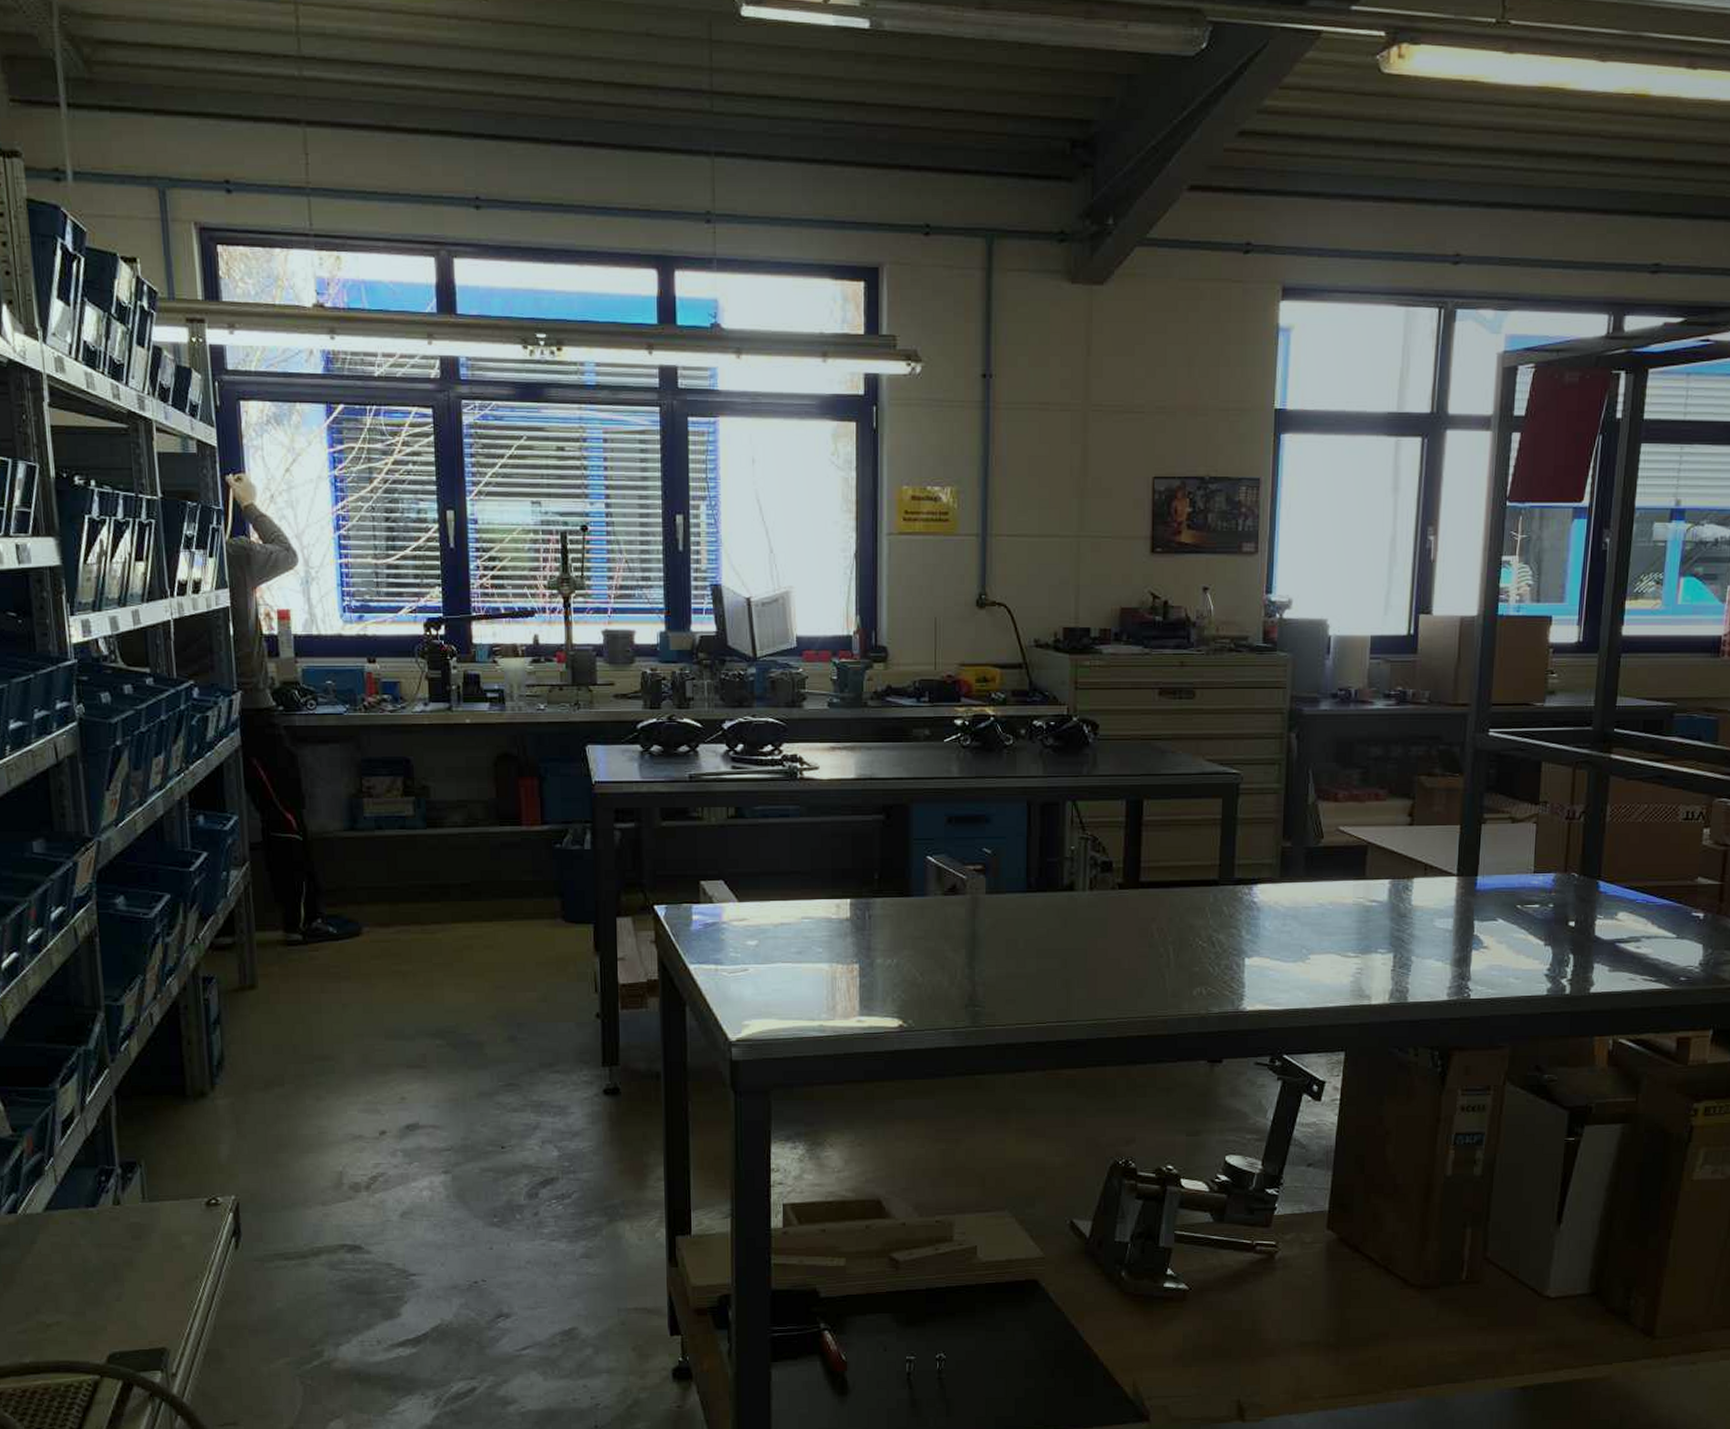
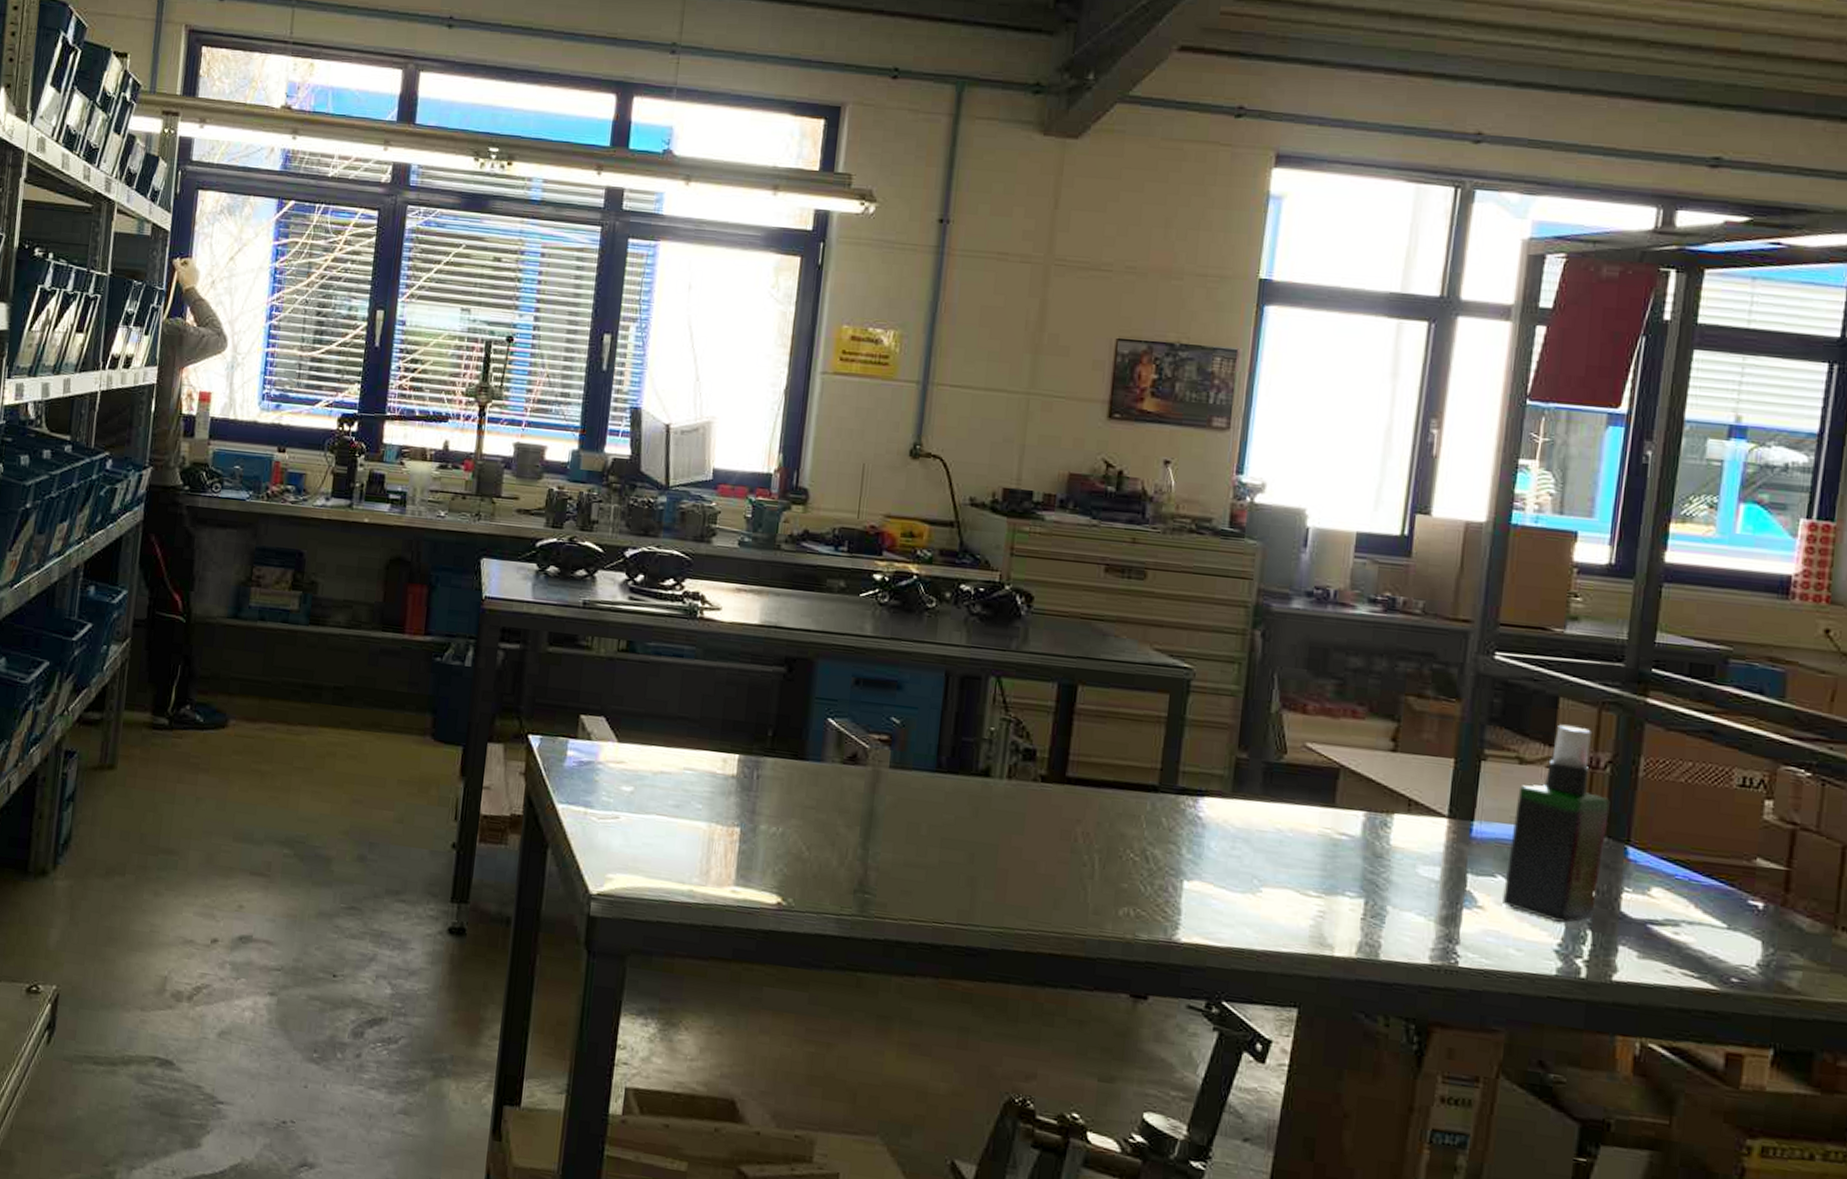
spray bottle: none [1502,785,1585,952] -> present [1502,724,1610,924]

